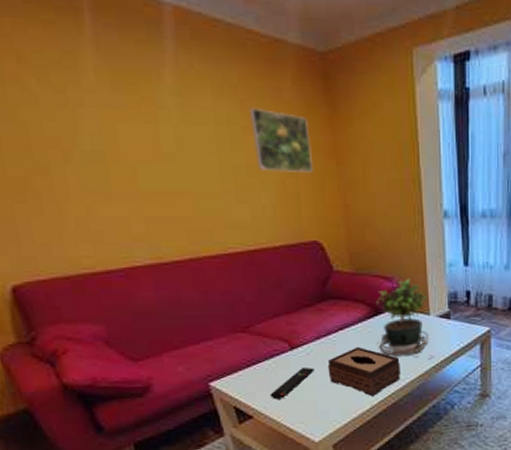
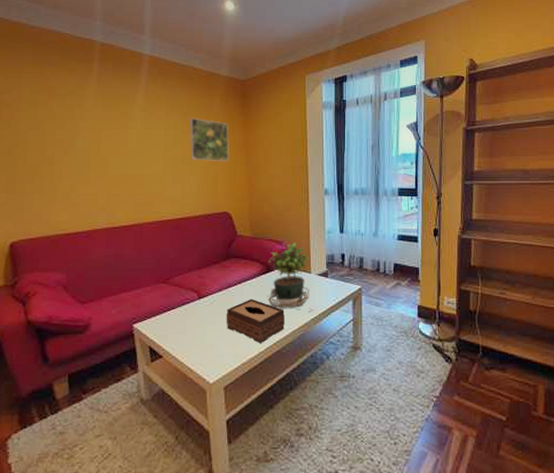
remote control: present [270,367,314,399] -> none [178,314,215,342]

